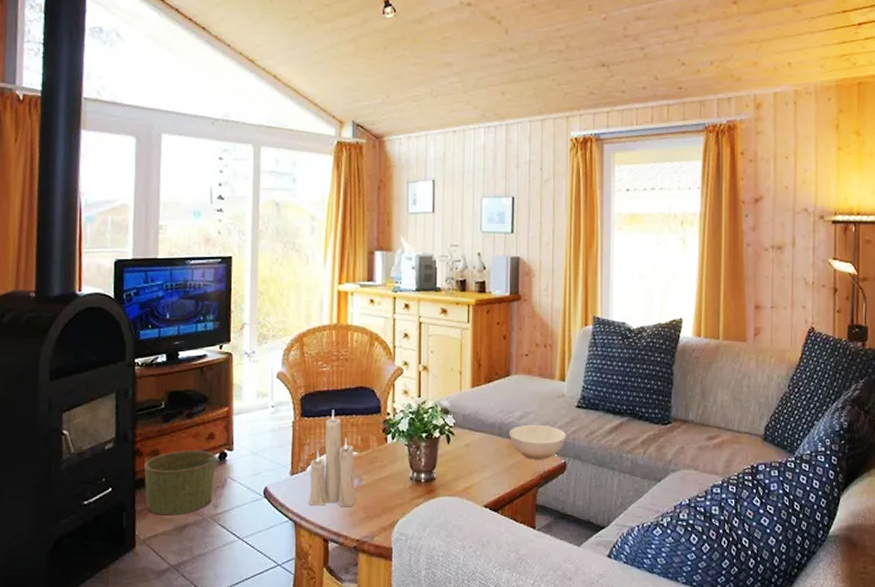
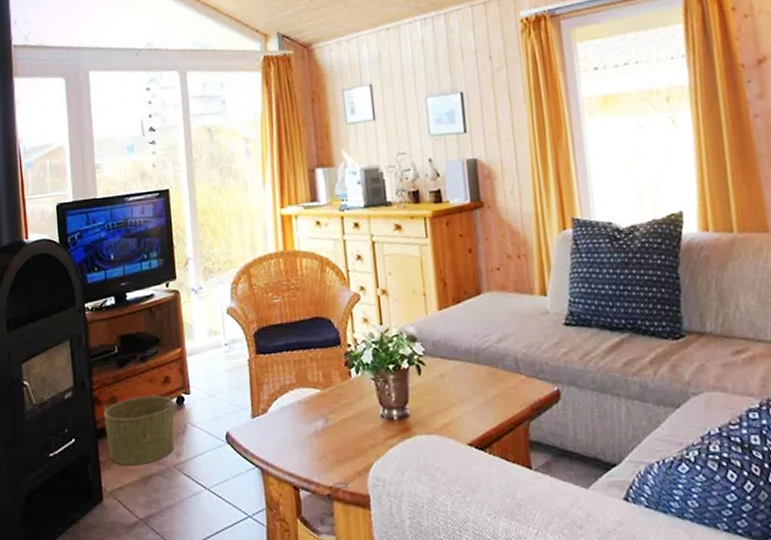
candle: present [309,410,357,507] -> none [271,344,325,451]
bowl: present [509,424,566,460] -> none [488,347,556,389]

